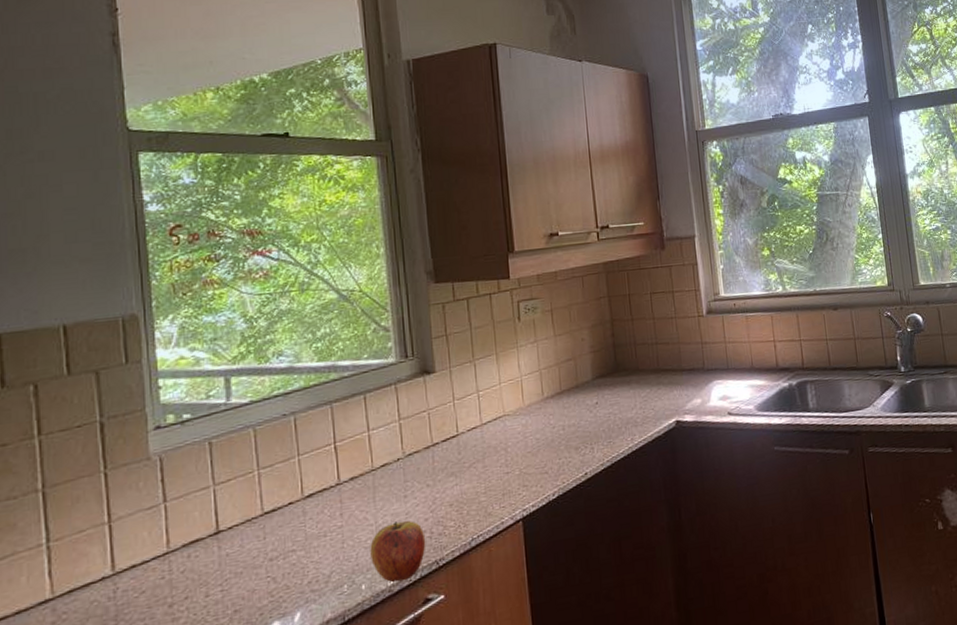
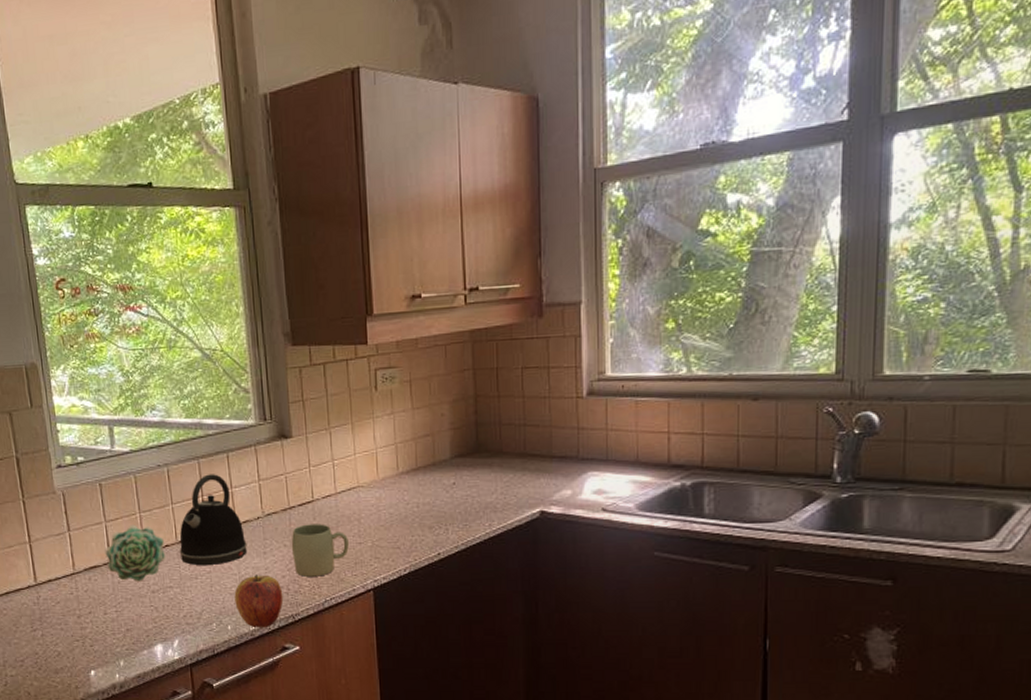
succulent plant: none [211,484,289,552] -> present [105,524,166,582]
kettle: none [305,417,386,522] -> present [179,474,248,565]
mug: none [434,457,496,517] -> present [291,524,349,577]

